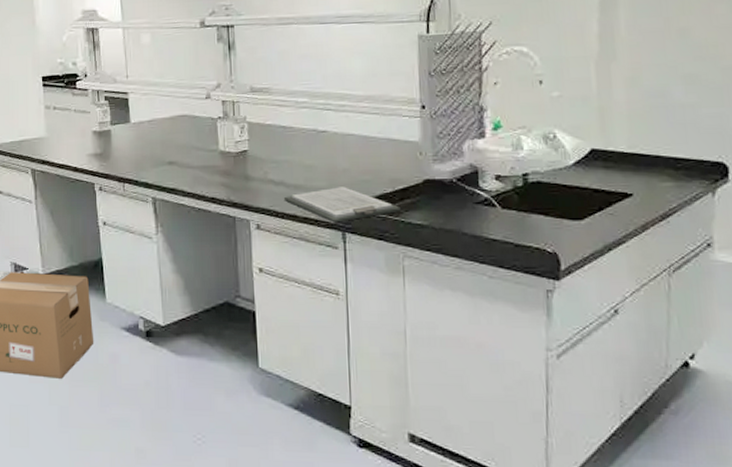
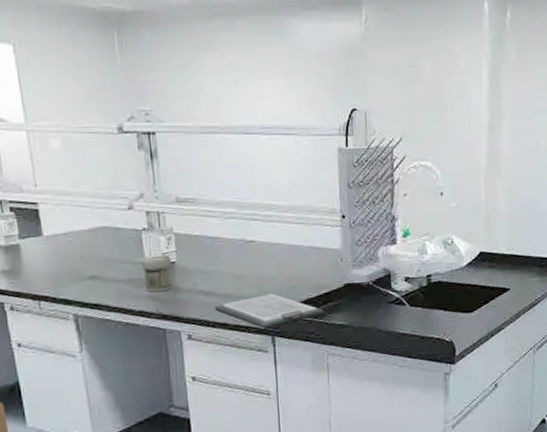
jar: none [215,142,245,180] -> present [141,254,173,293]

